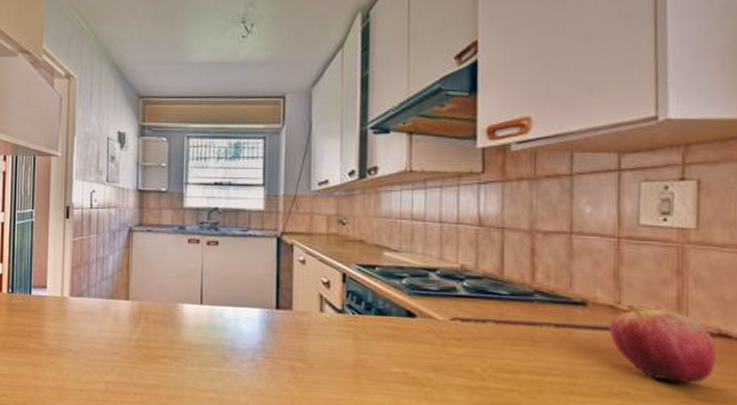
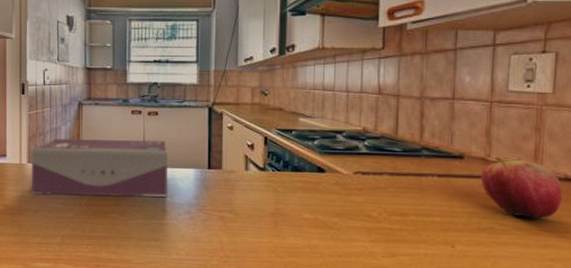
tissue box: none [73,268,229,341] -> present [31,138,167,197]

